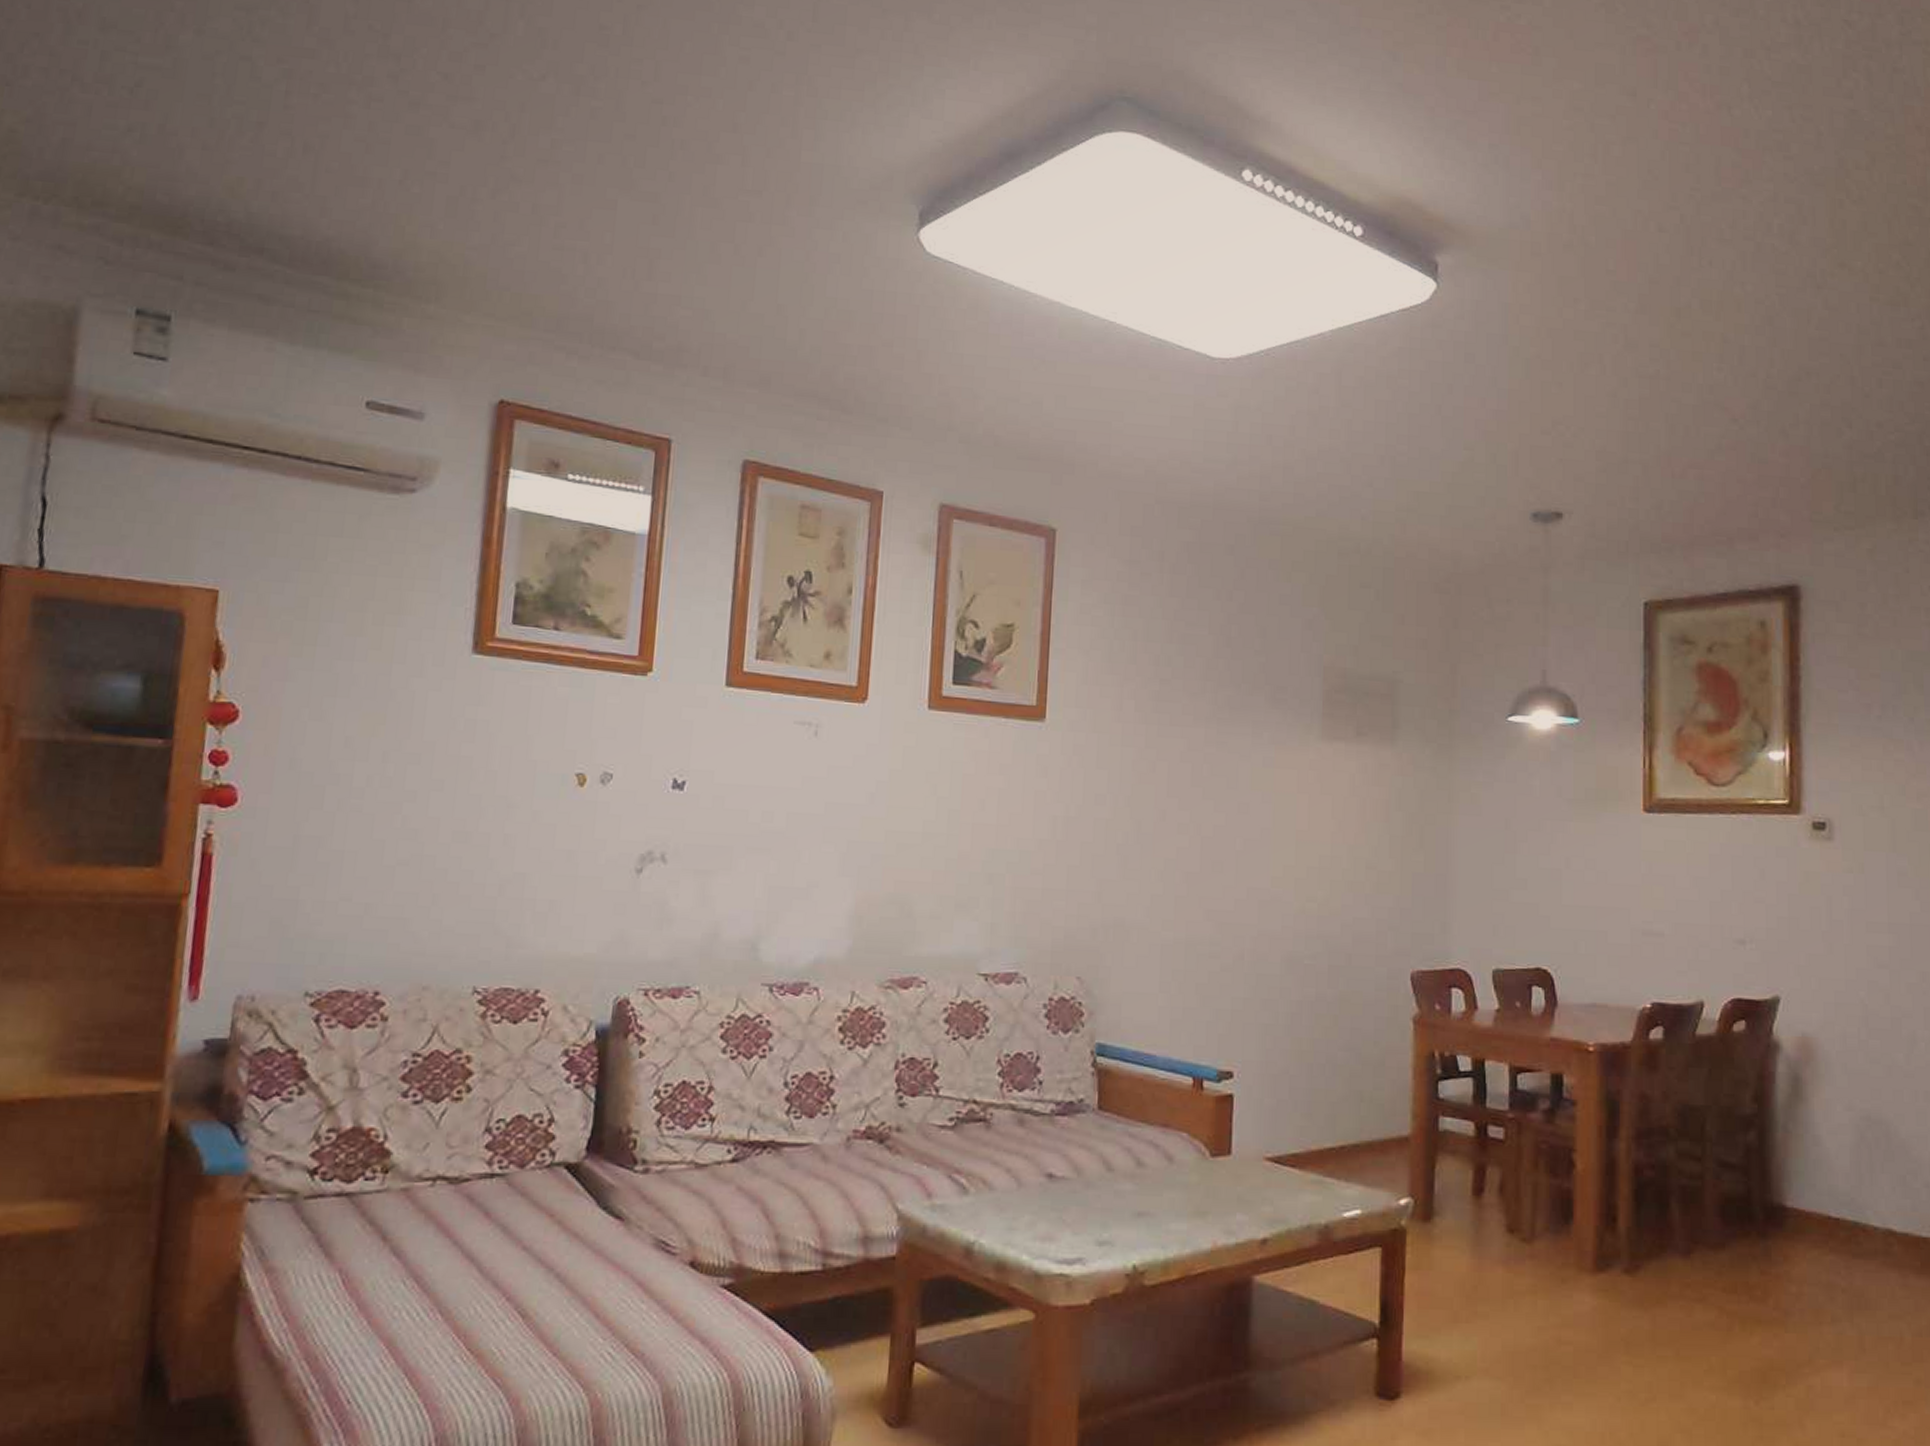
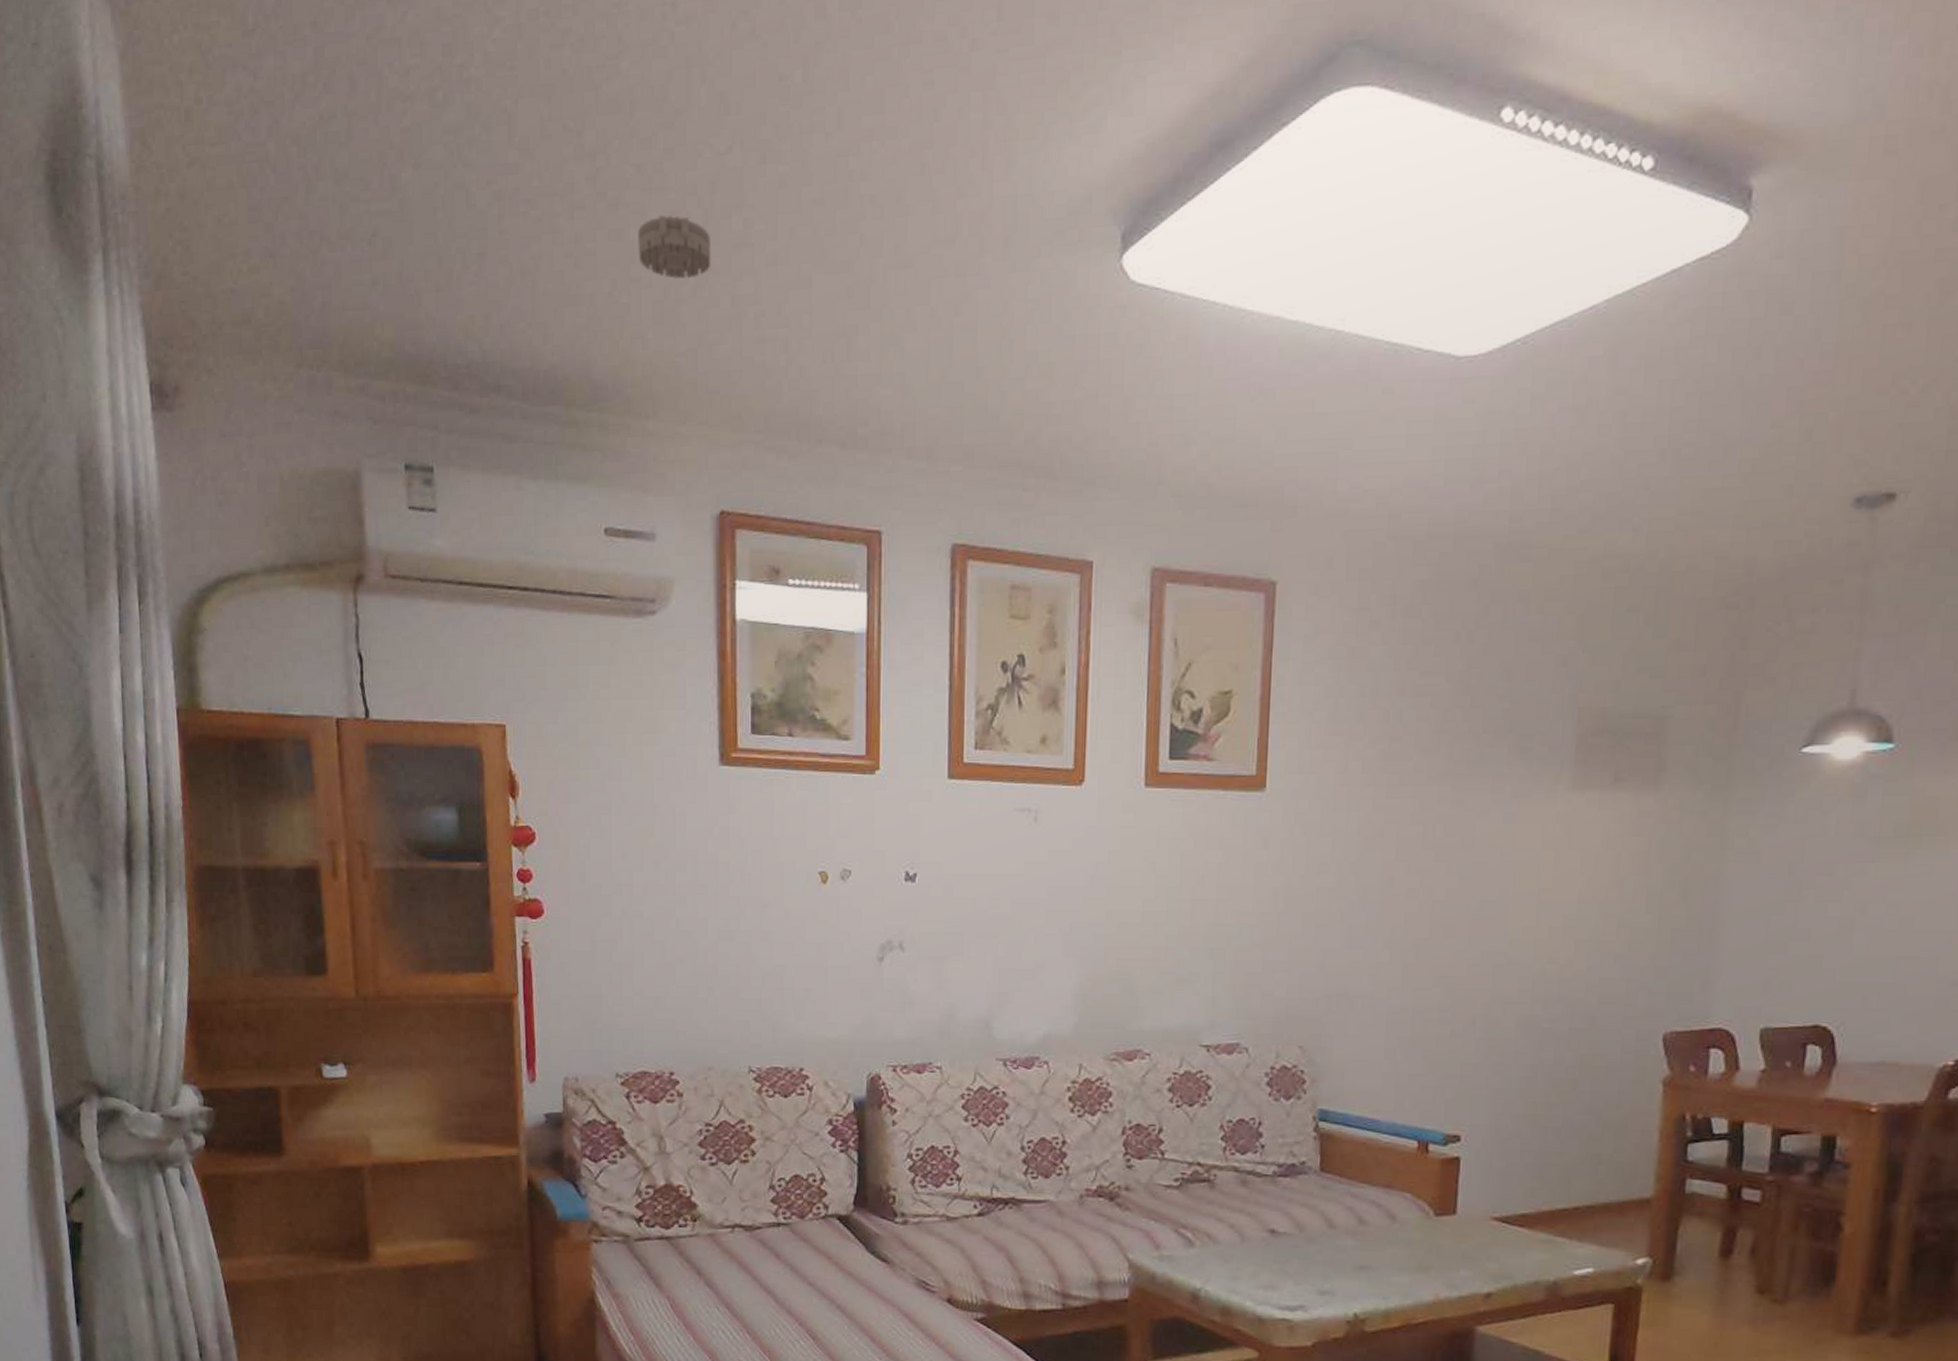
smoke detector: none [436,121,515,183] -> present [638,215,712,279]

